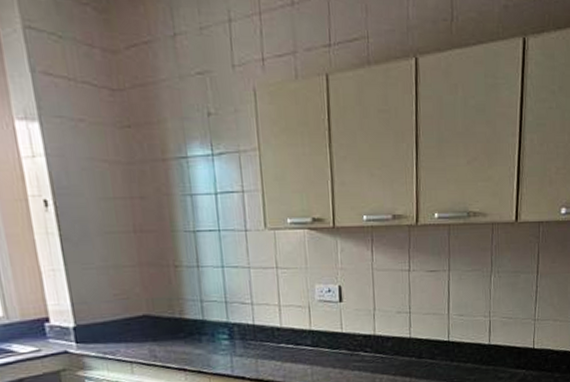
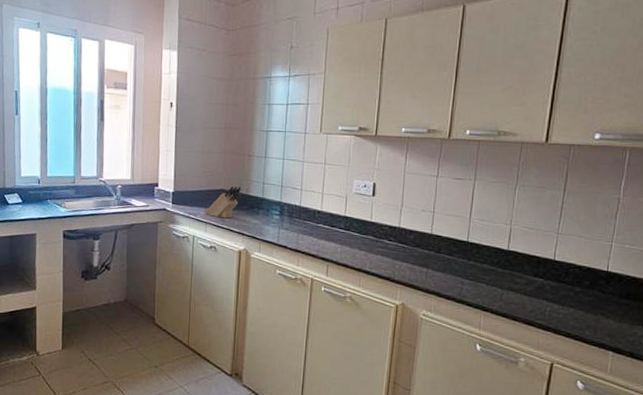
knife block: none [125,309,173,353] -> present [204,186,242,219]

